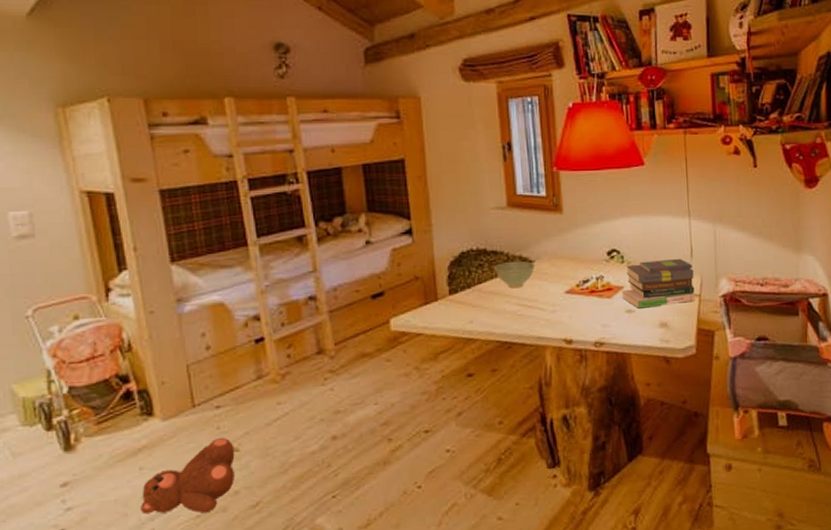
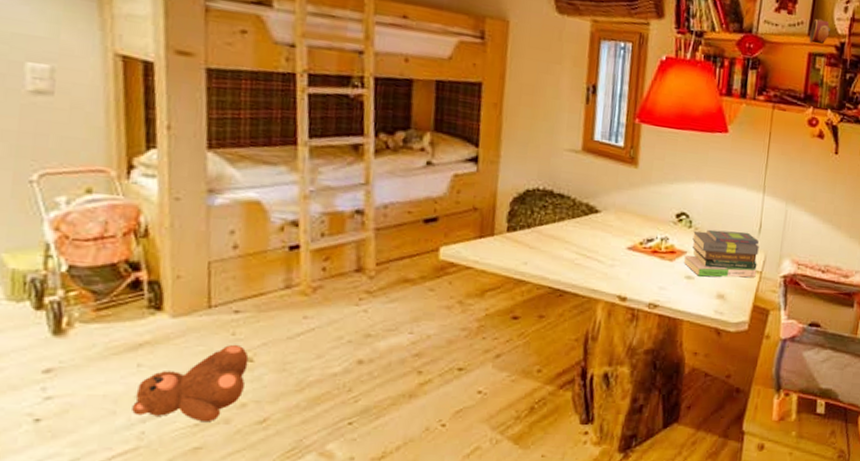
bowl: present [494,261,536,289] -> none [558,207,601,237]
alarm clock: none [708,39,728,64] -> present [809,18,830,45]

